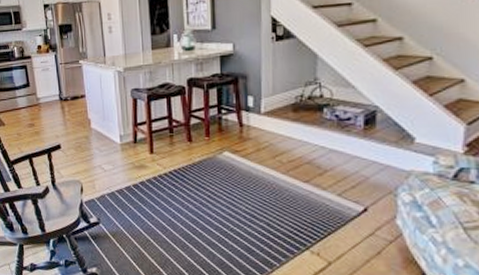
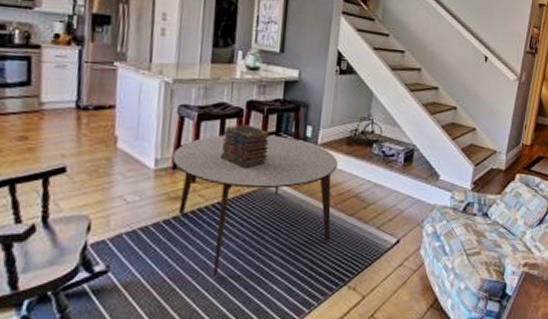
dining table: none [132,108,286,232] -> present [172,134,337,275]
book stack: none [170,100,214,140] -> present [220,124,271,169]

